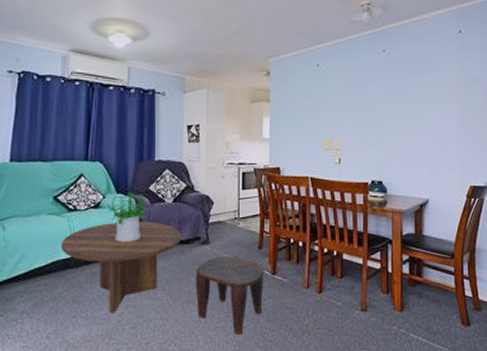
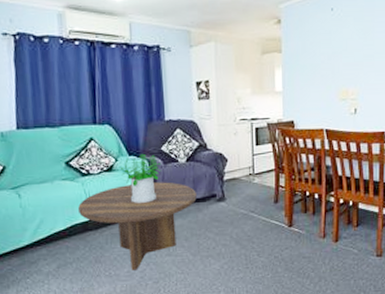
stool: present [195,256,264,334] -> none [213,211,281,284]

